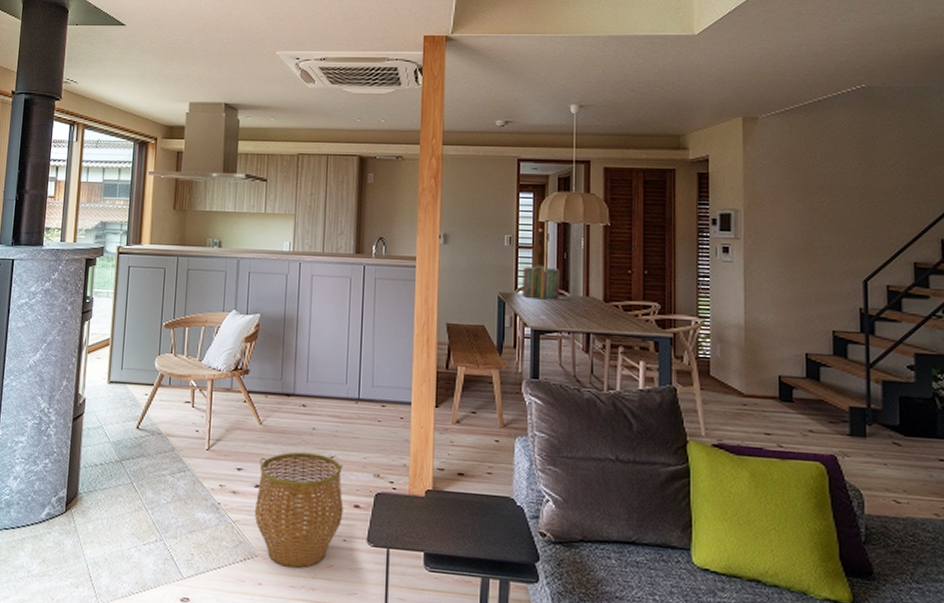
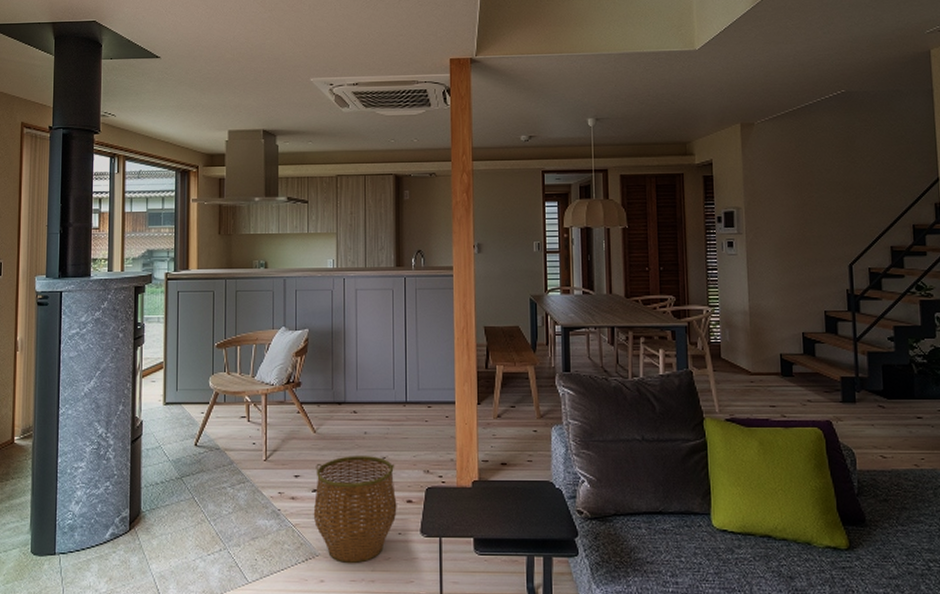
books: present [522,264,561,301] -> none [551,267,586,299]

